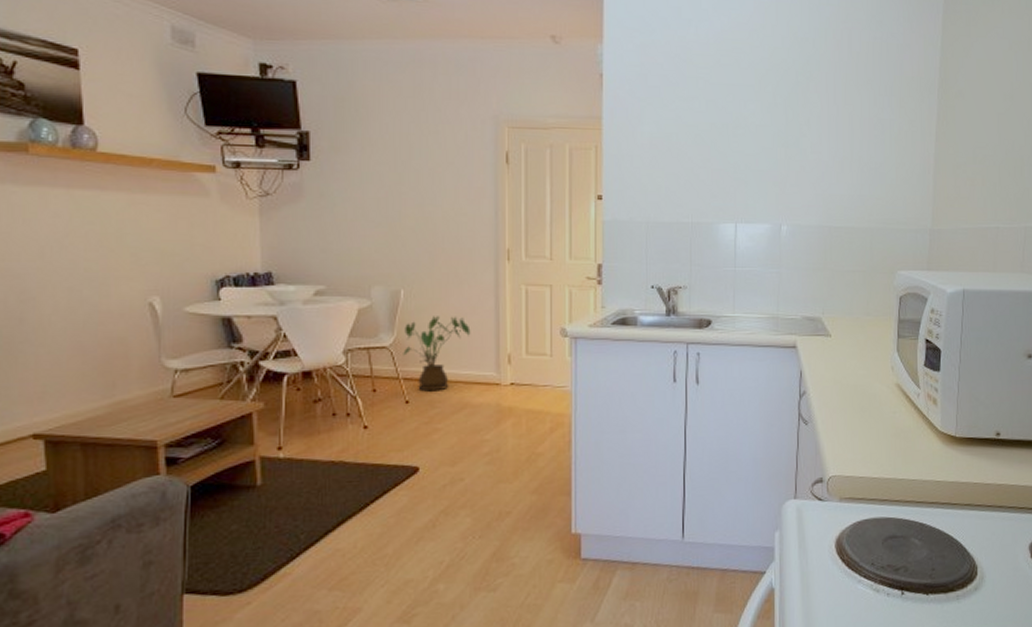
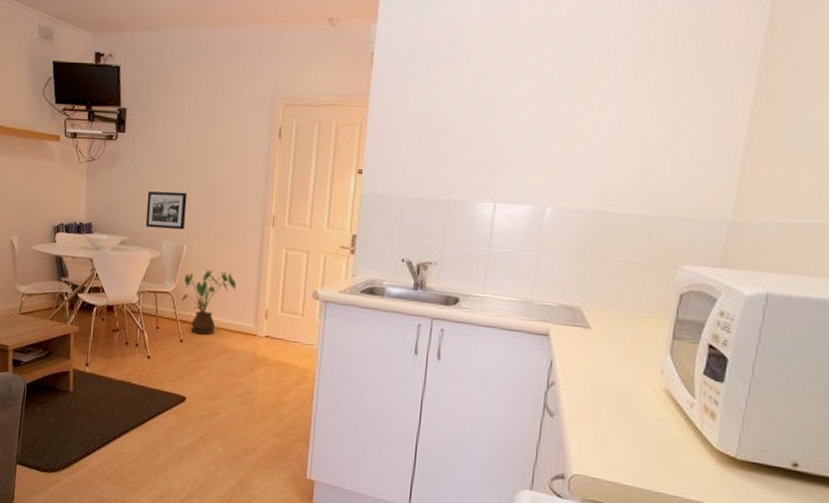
picture frame: none [347,228,400,273] -> present [145,191,187,230]

